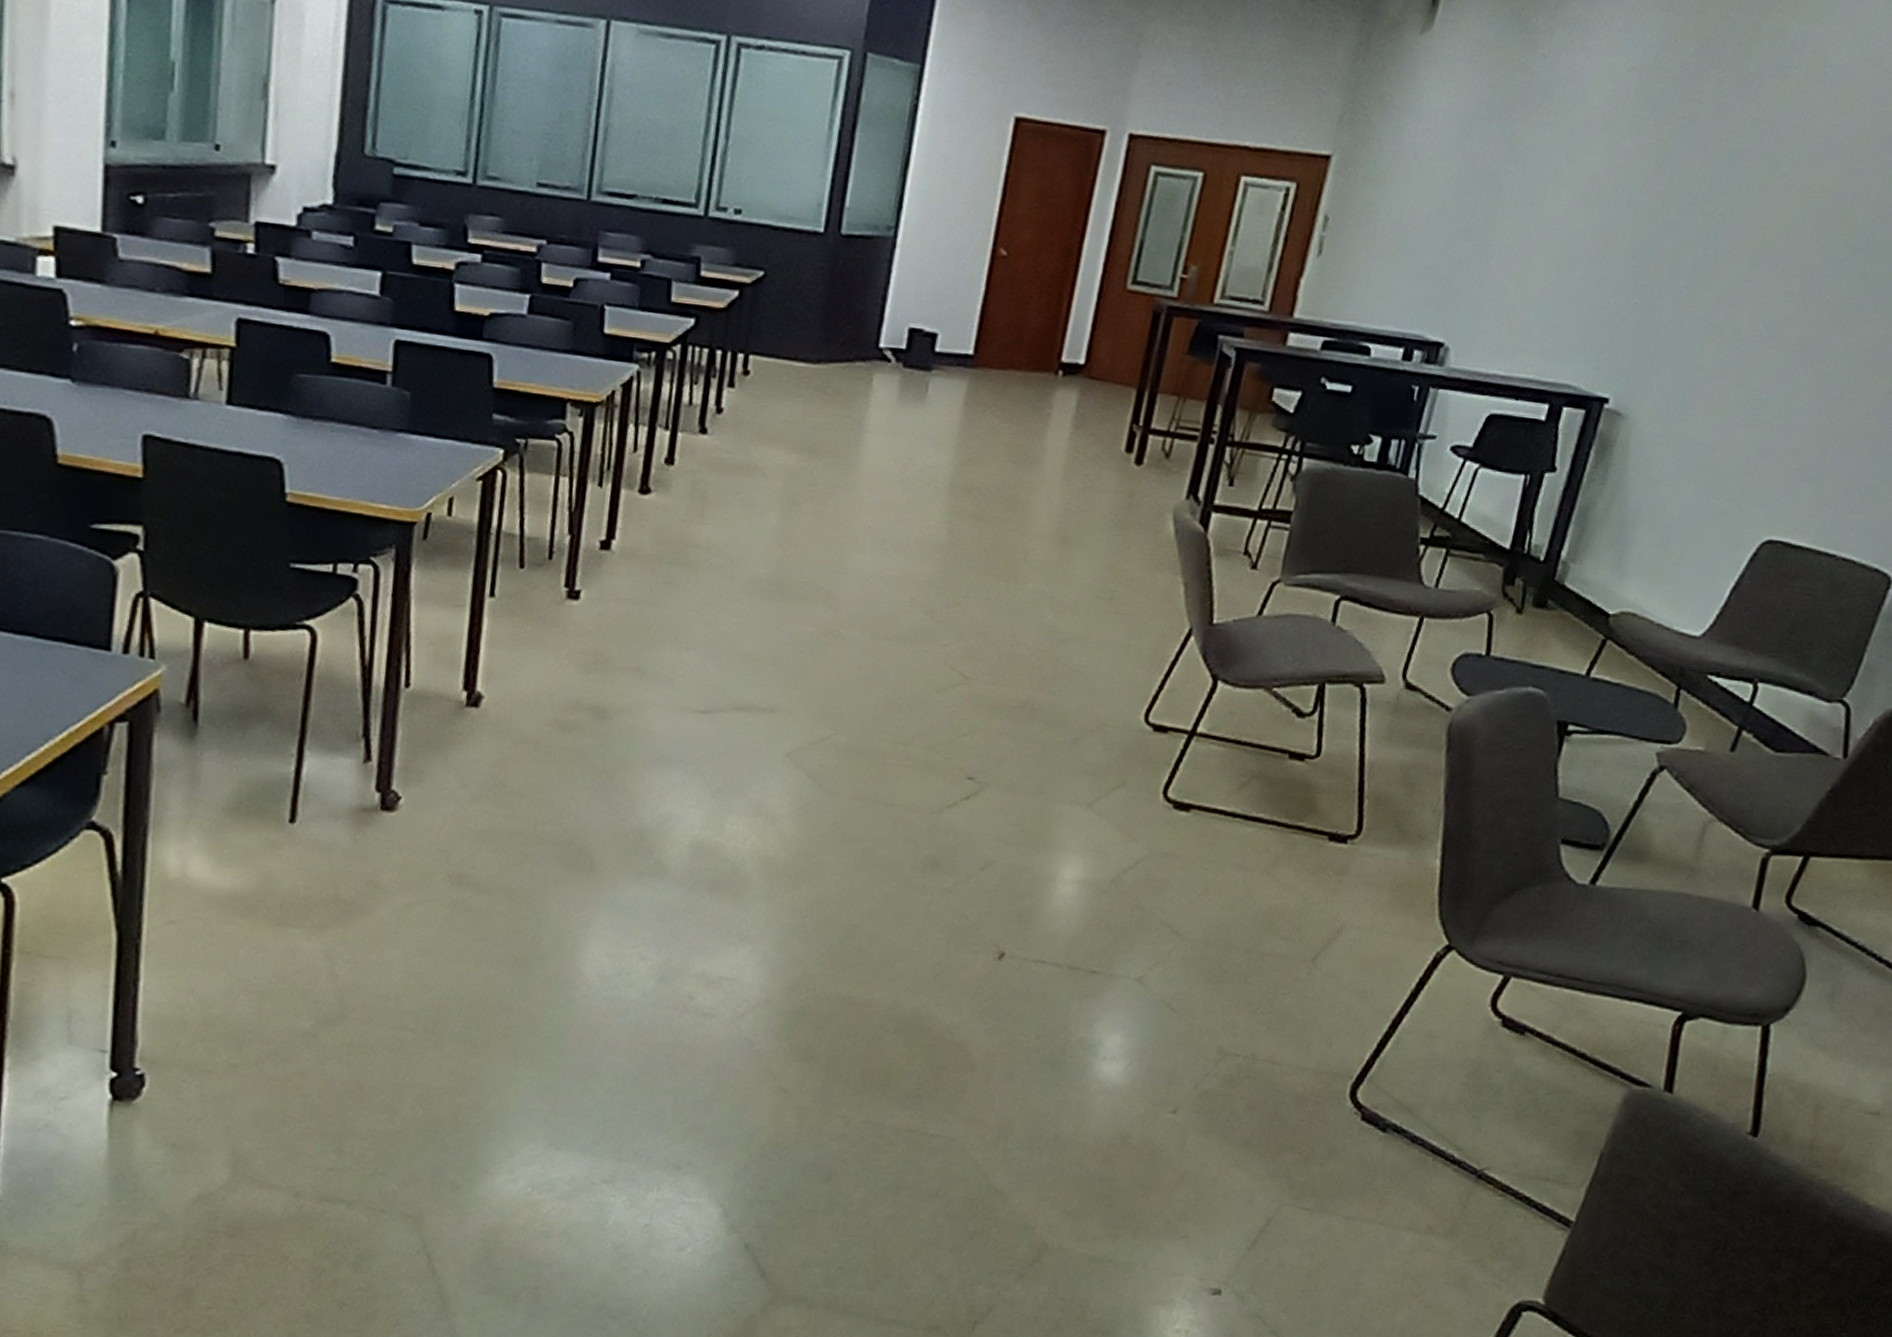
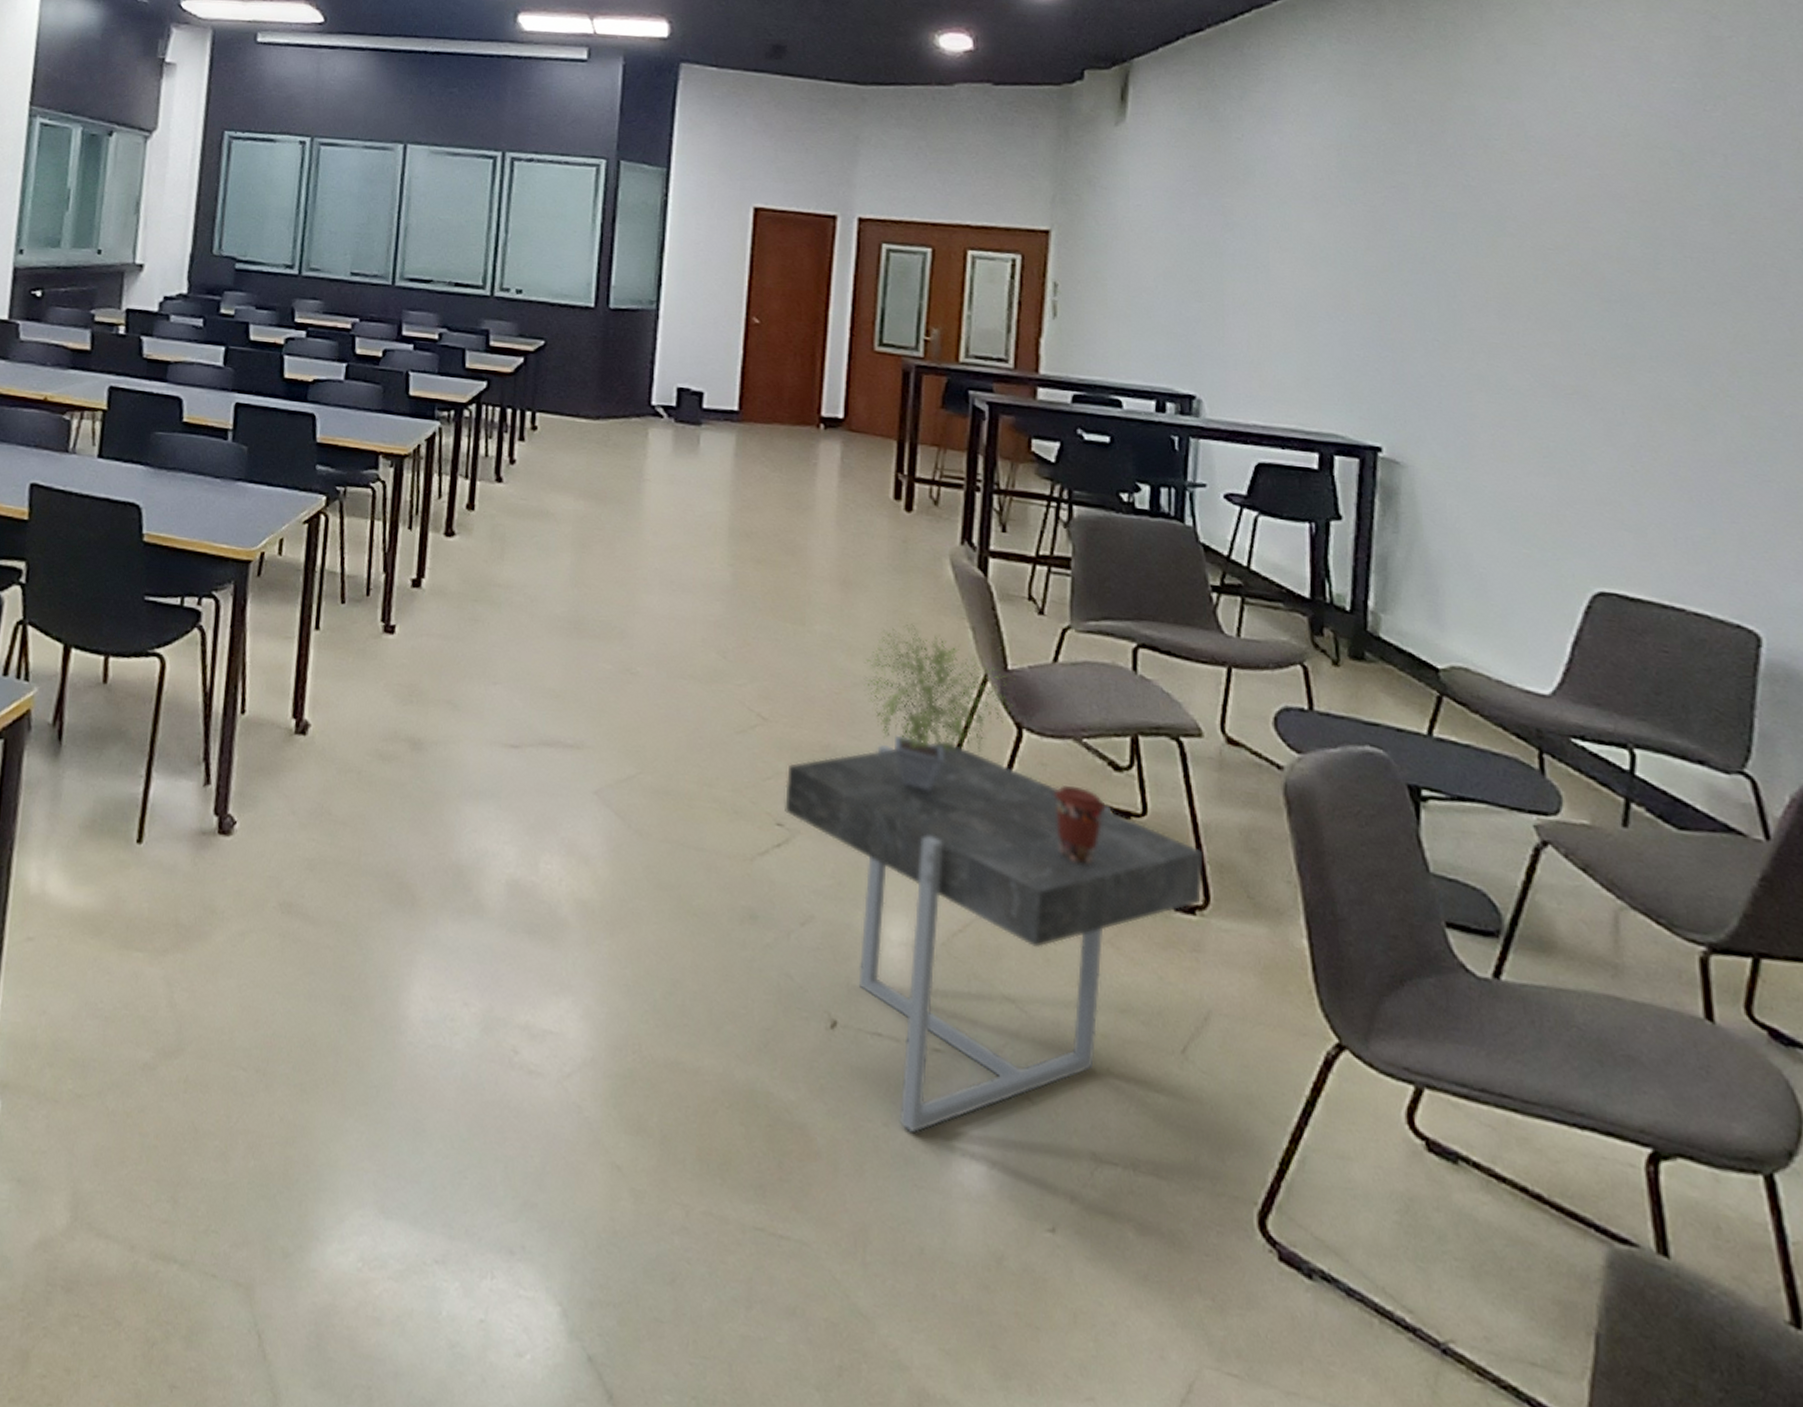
side table: none [977,694,1365,1043] -> present [785,741,1203,1133]
potted plant: none [1070,580,1220,742] -> present [864,624,1017,791]
coffee cup: none [1233,732,1284,803] -> present [1054,786,1106,865]

